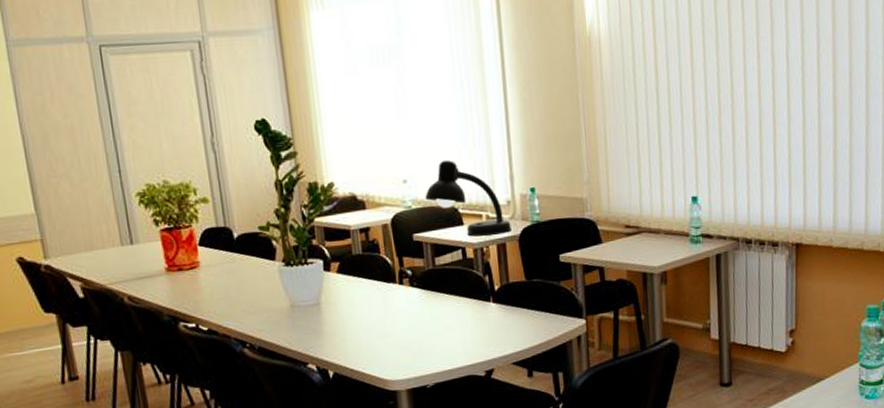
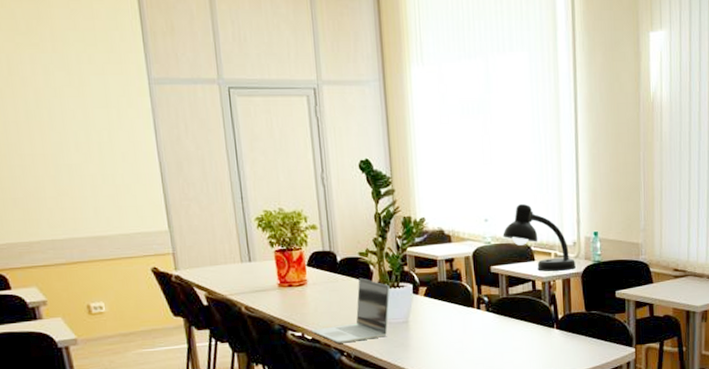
laptop: none [207,255,297,334] -> present [311,278,390,344]

